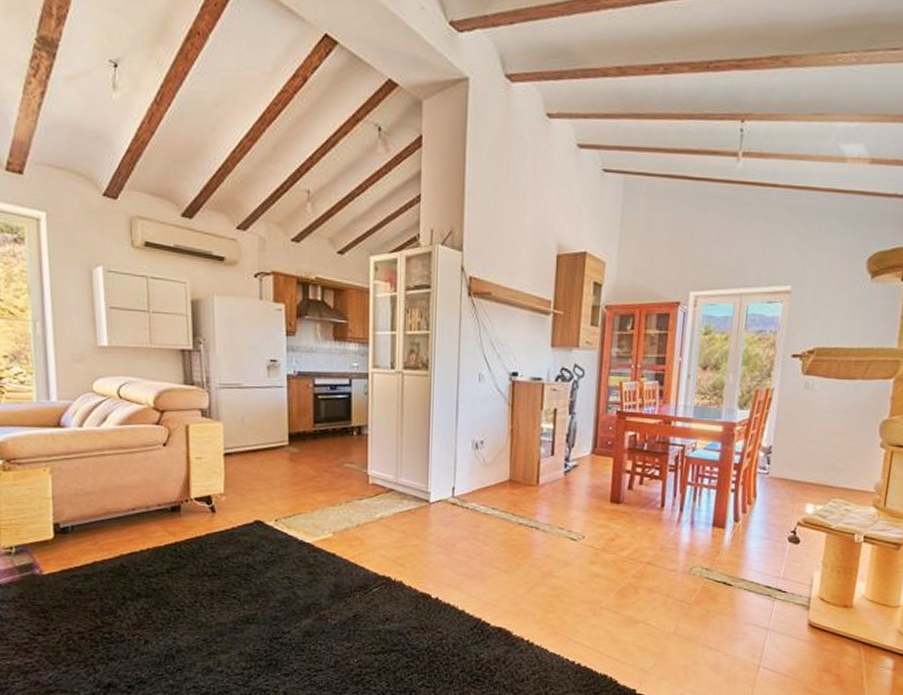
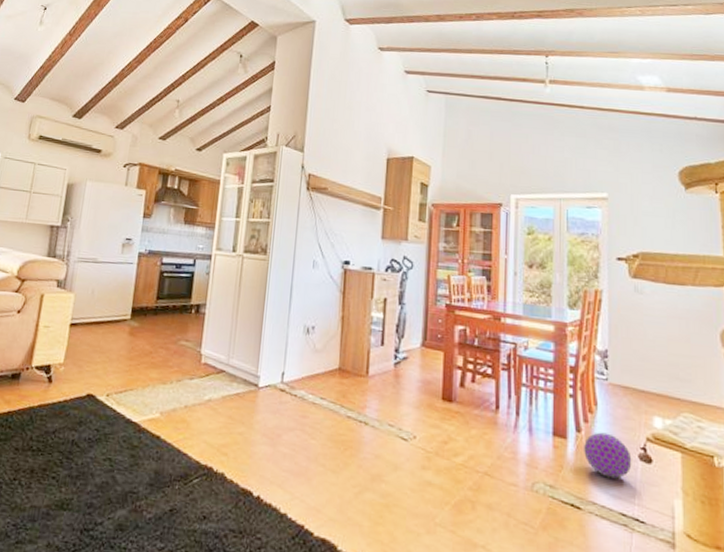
ball: none [739,520,782,559] -> present [584,432,632,479]

